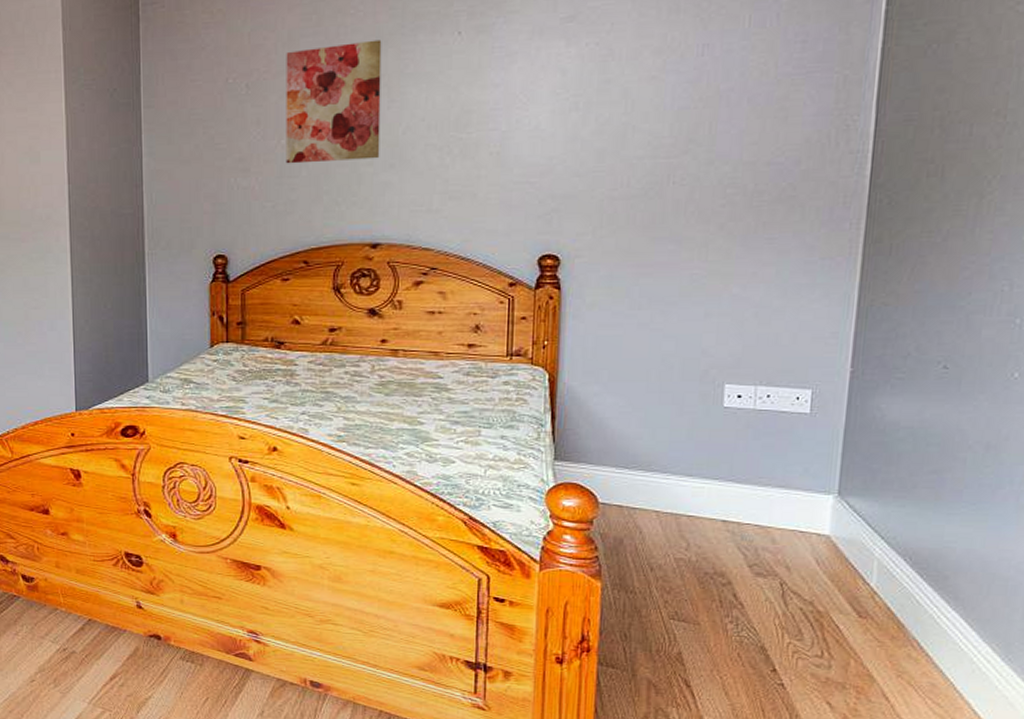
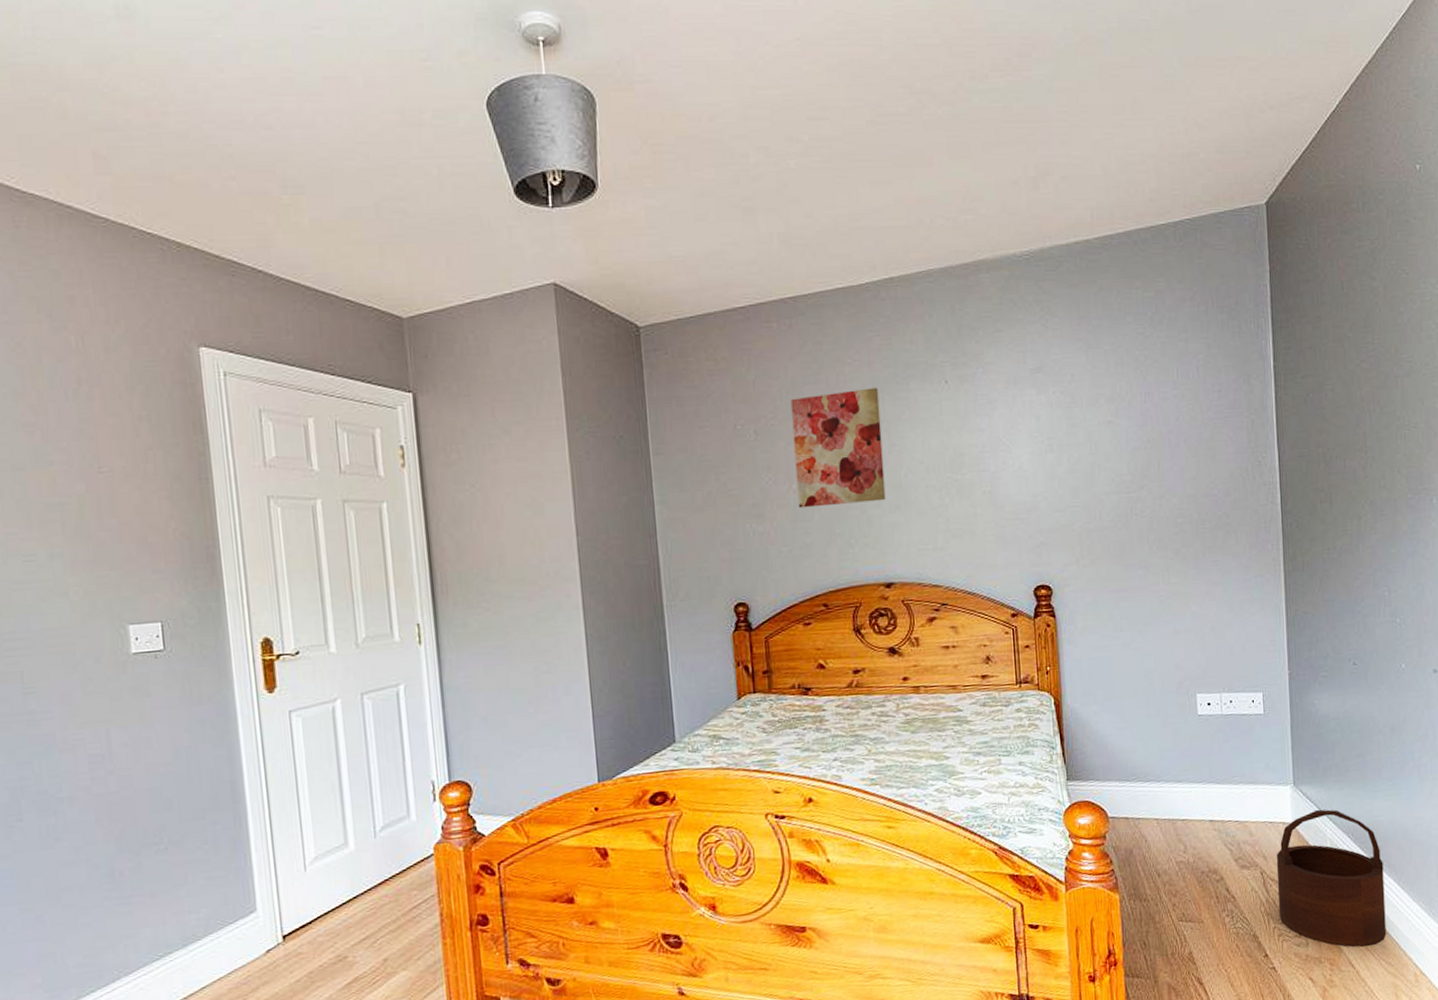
wooden bucket: none [797,525,948,681] -> present [1276,809,1386,947]

